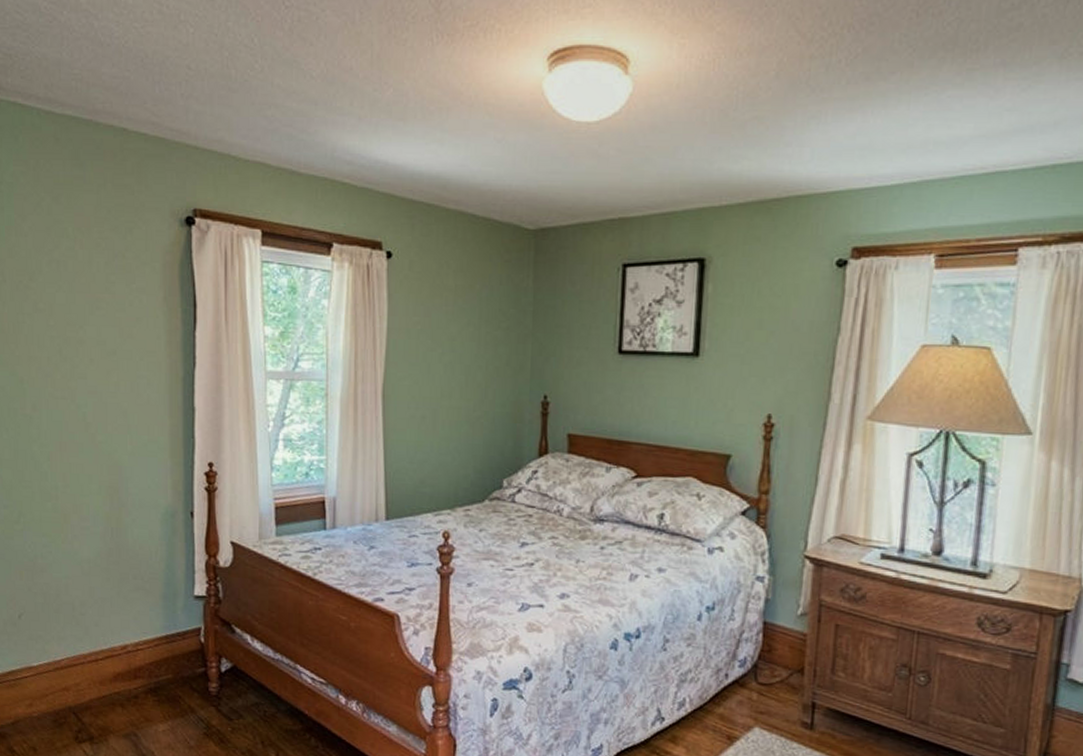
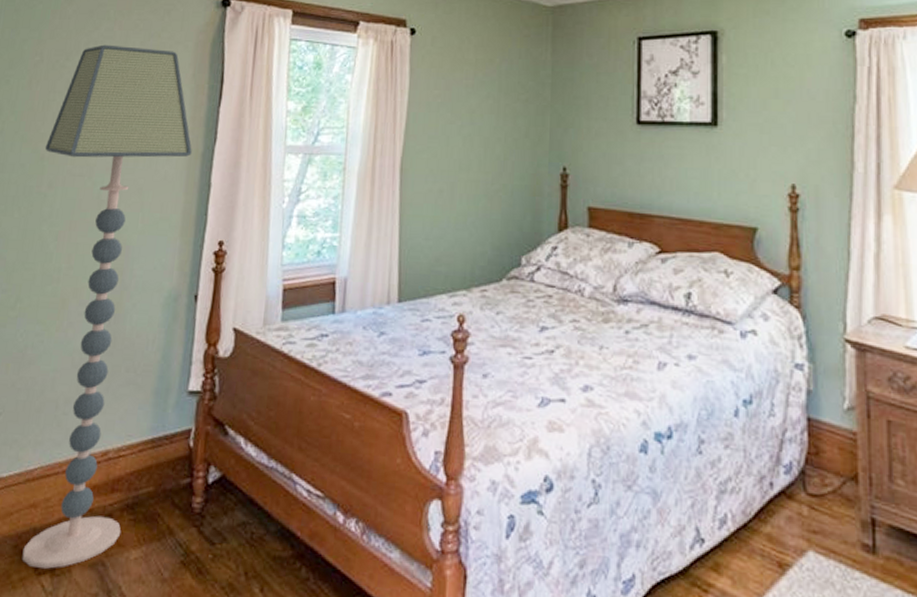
floor lamp: none [22,264,172,738] -> present [22,44,192,569]

